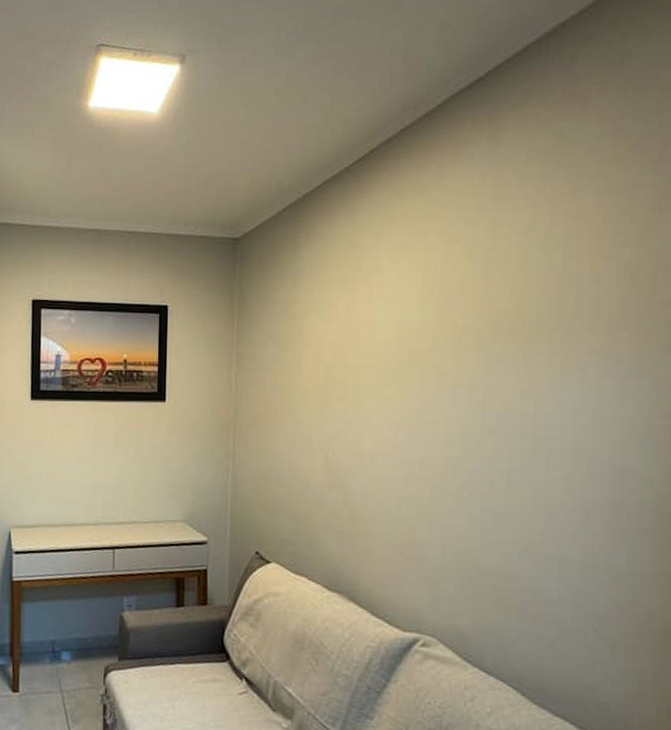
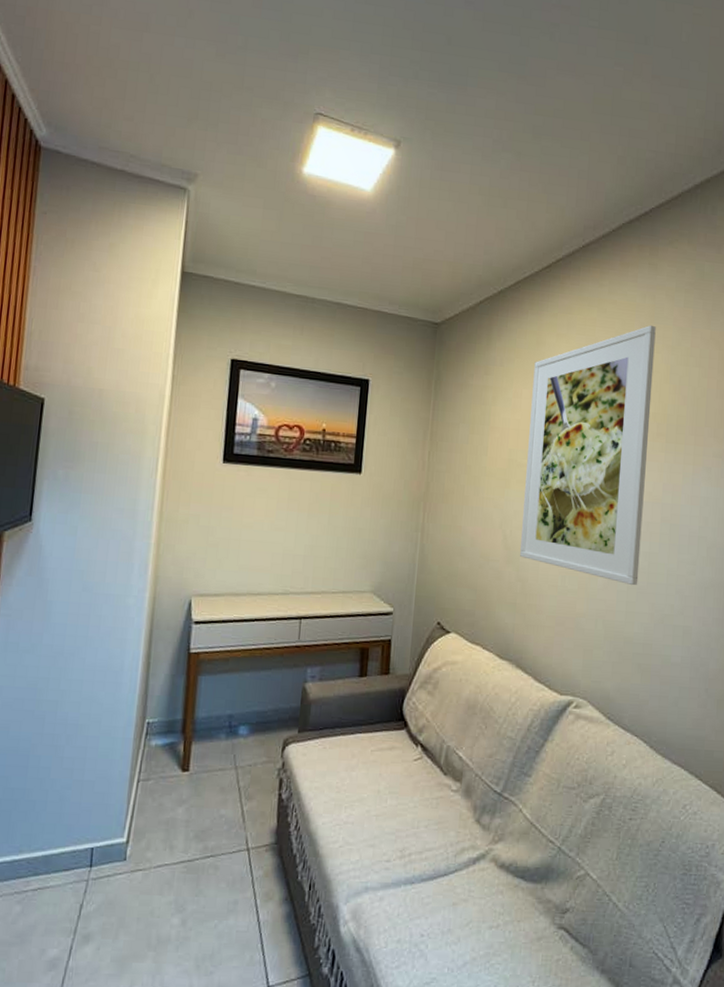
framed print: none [346,207,502,510] -> present [520,325,656,586]

